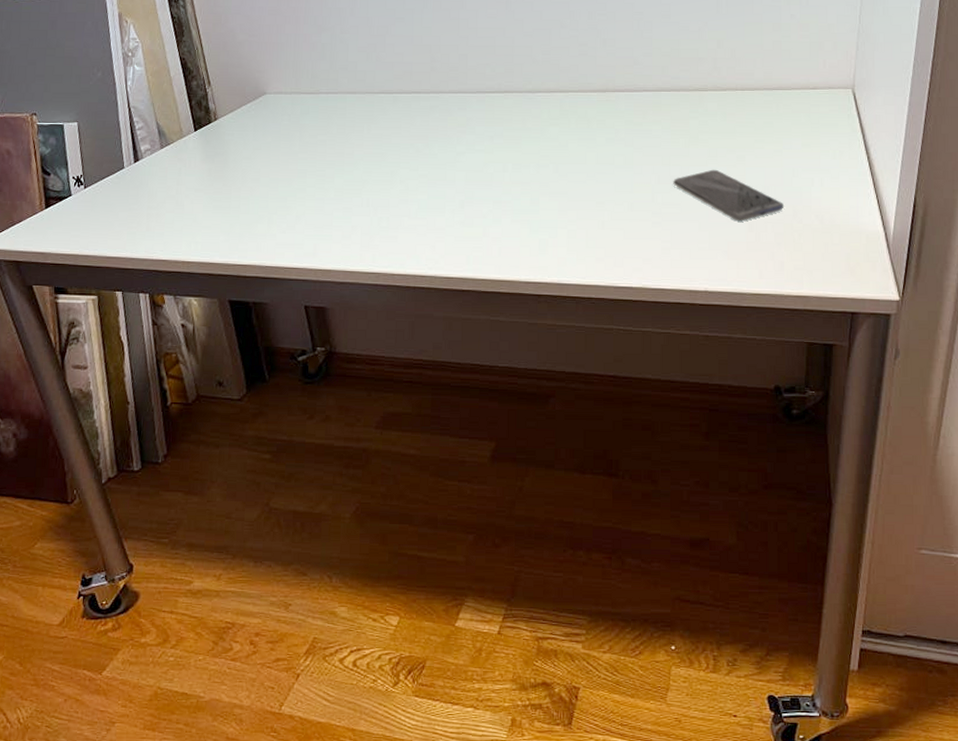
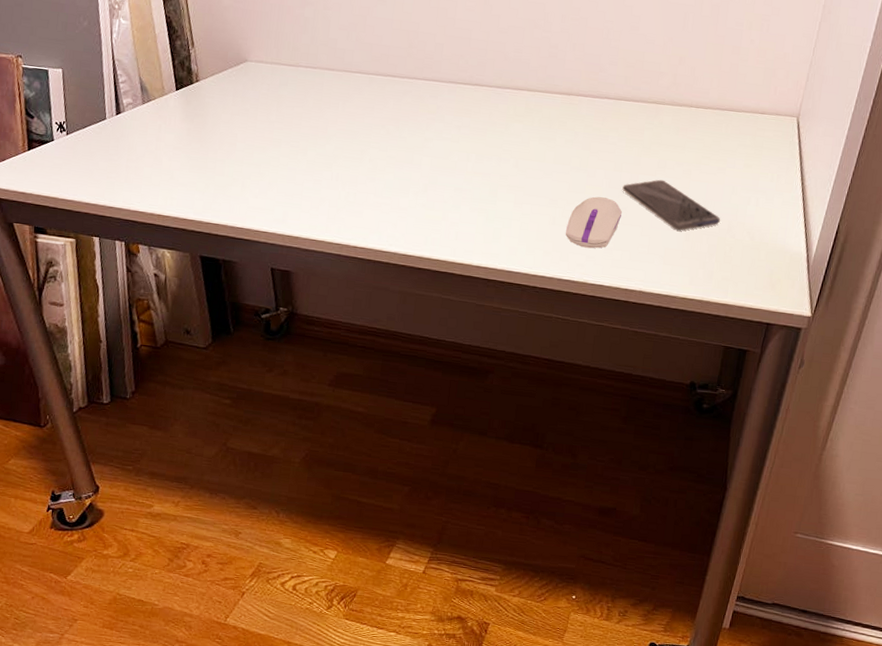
computer mouse: none [616,194,676,250] -> present [565,196,623,249]

